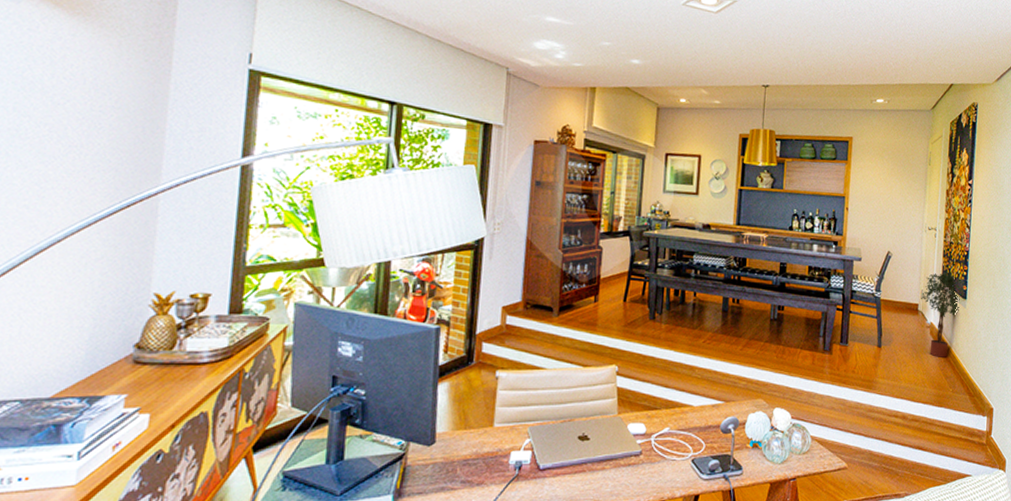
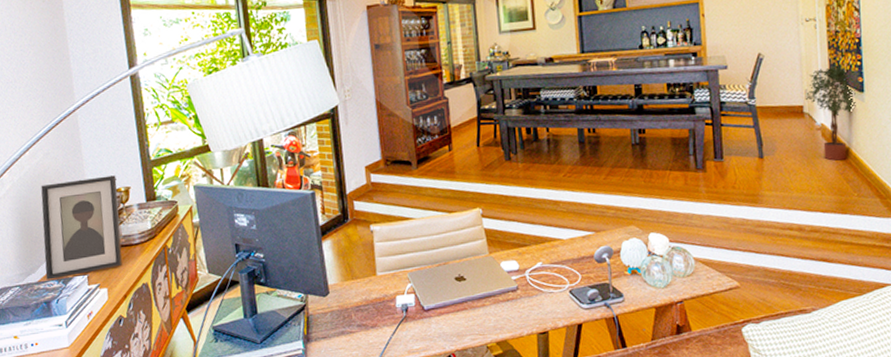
picture frame: none [63,276,195,397] -> present [41,175,122,280]

